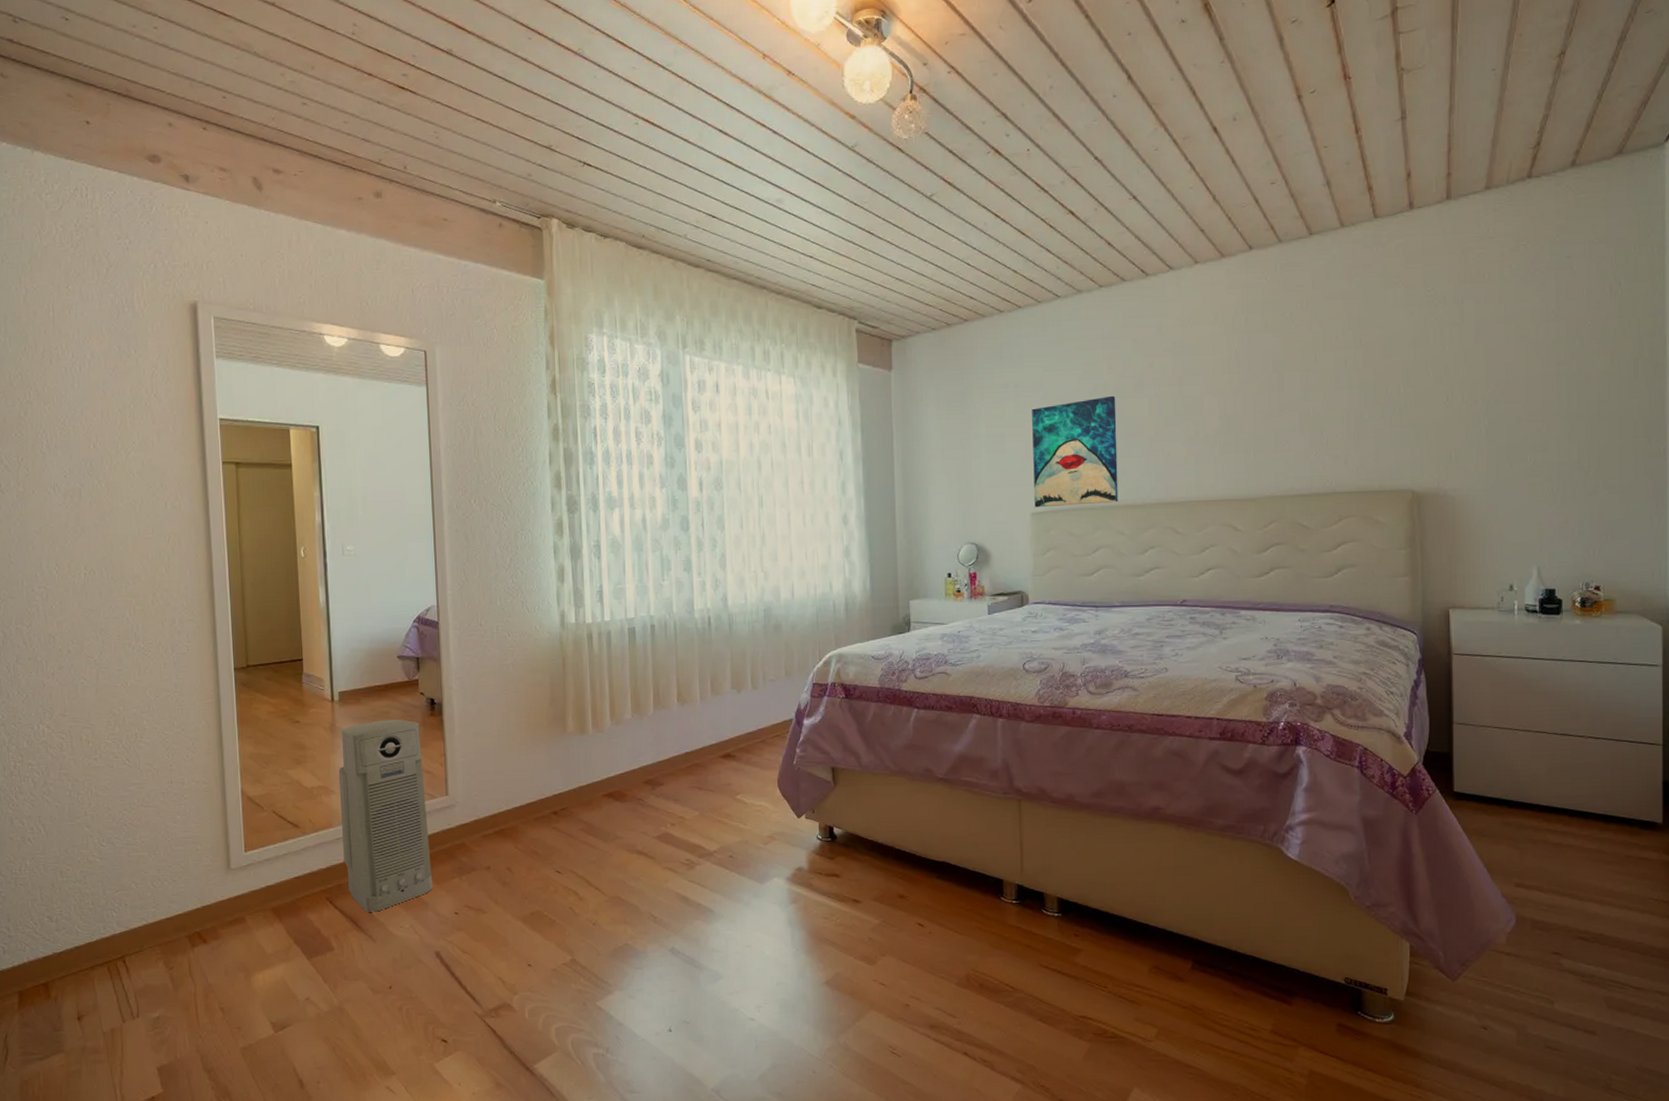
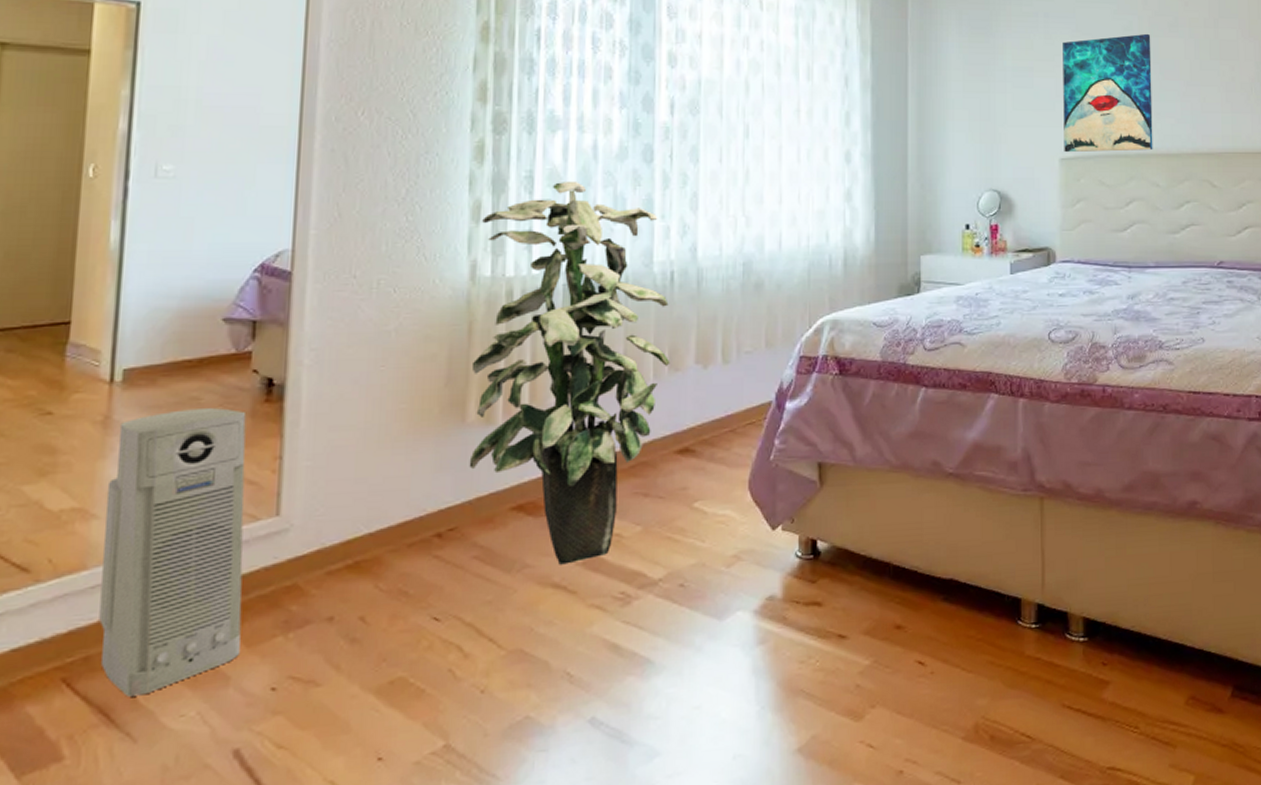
indoor plant: none [566,547,712,838] -> present [469,180,670,565]

